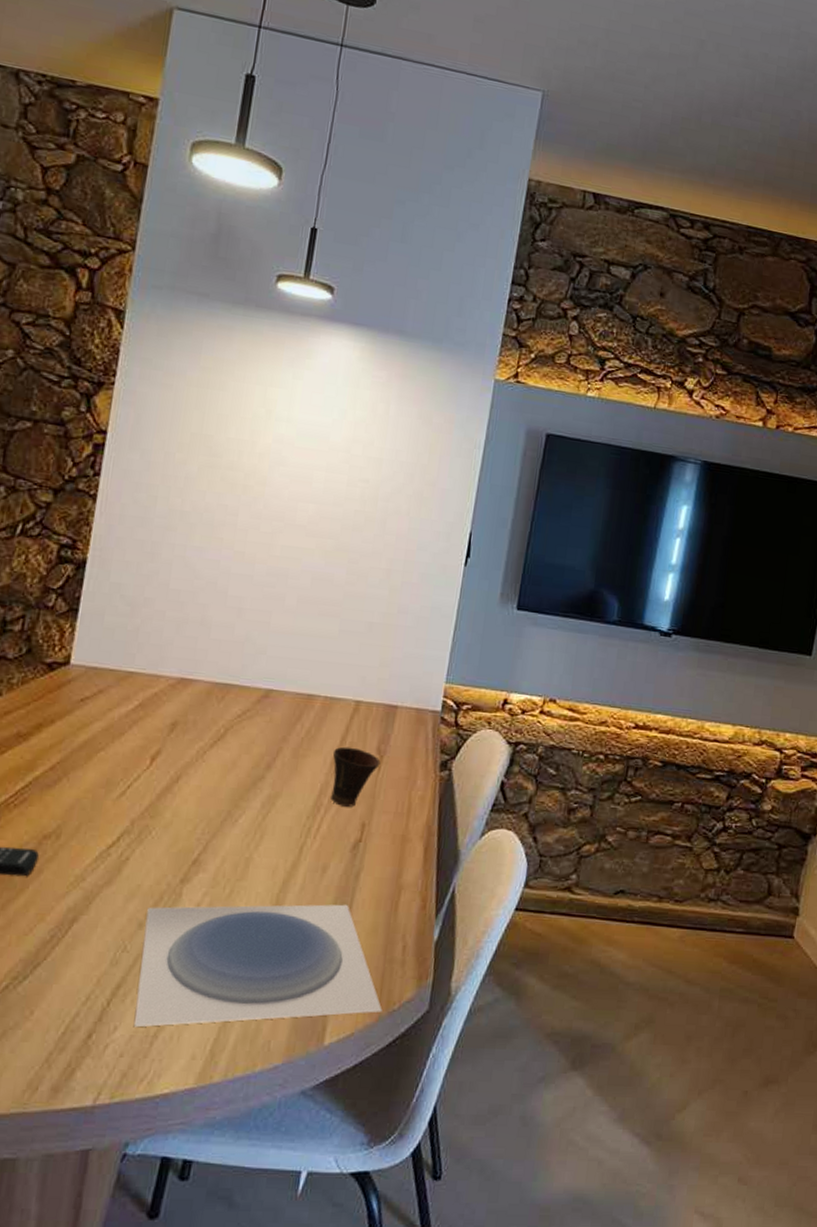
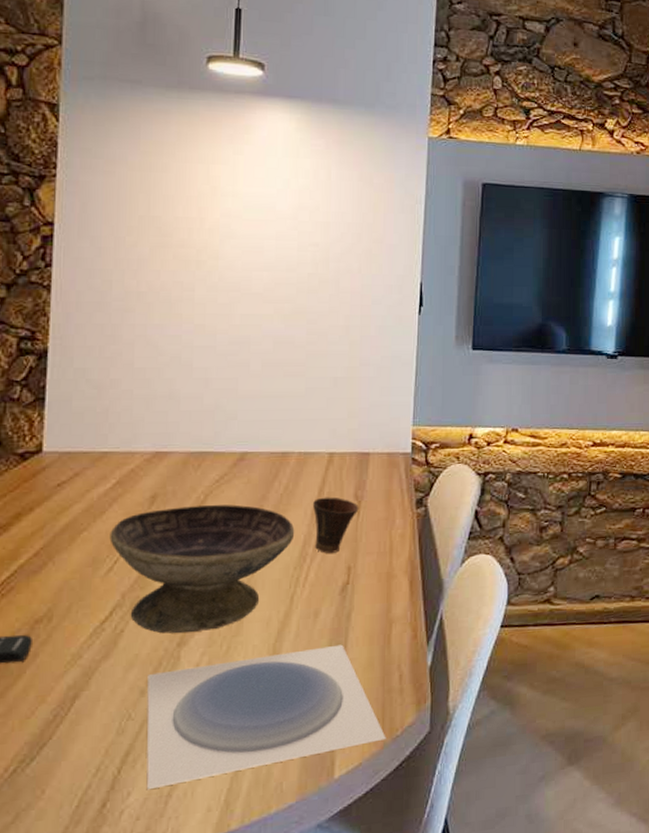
decorative bowl: none [125,738,312,870] -> present [109,504,295,634]

